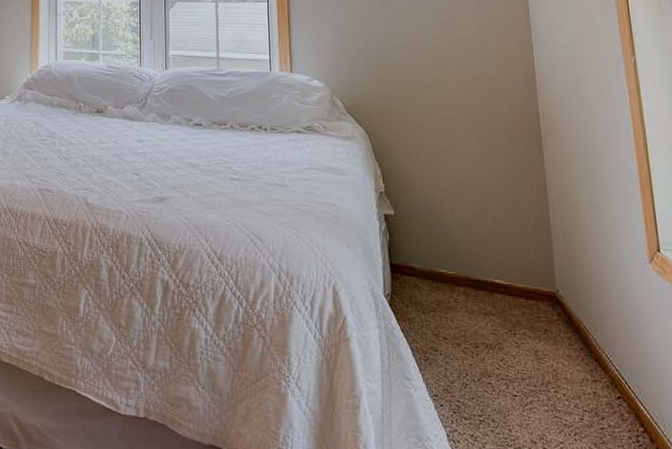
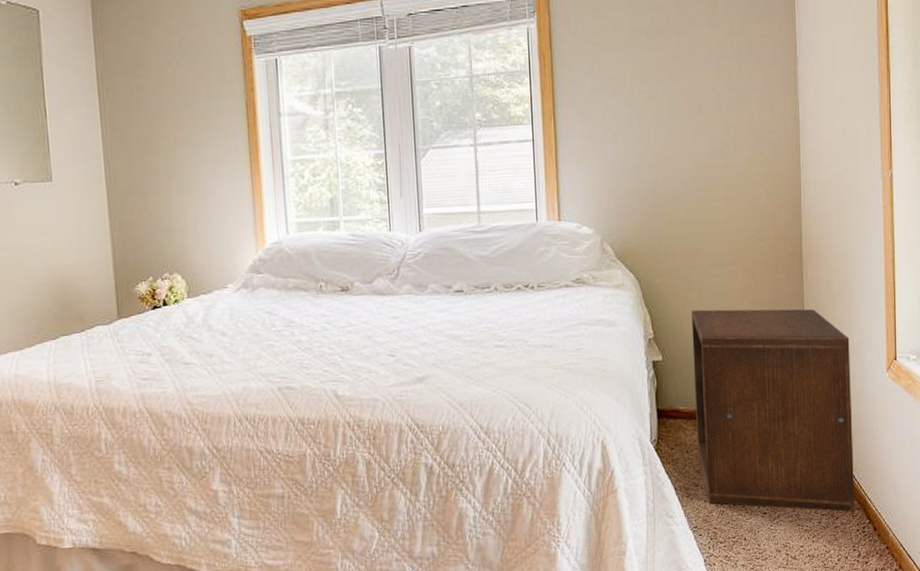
nightstand: none [423,170,624,415] -> present [691,308,855,512]

